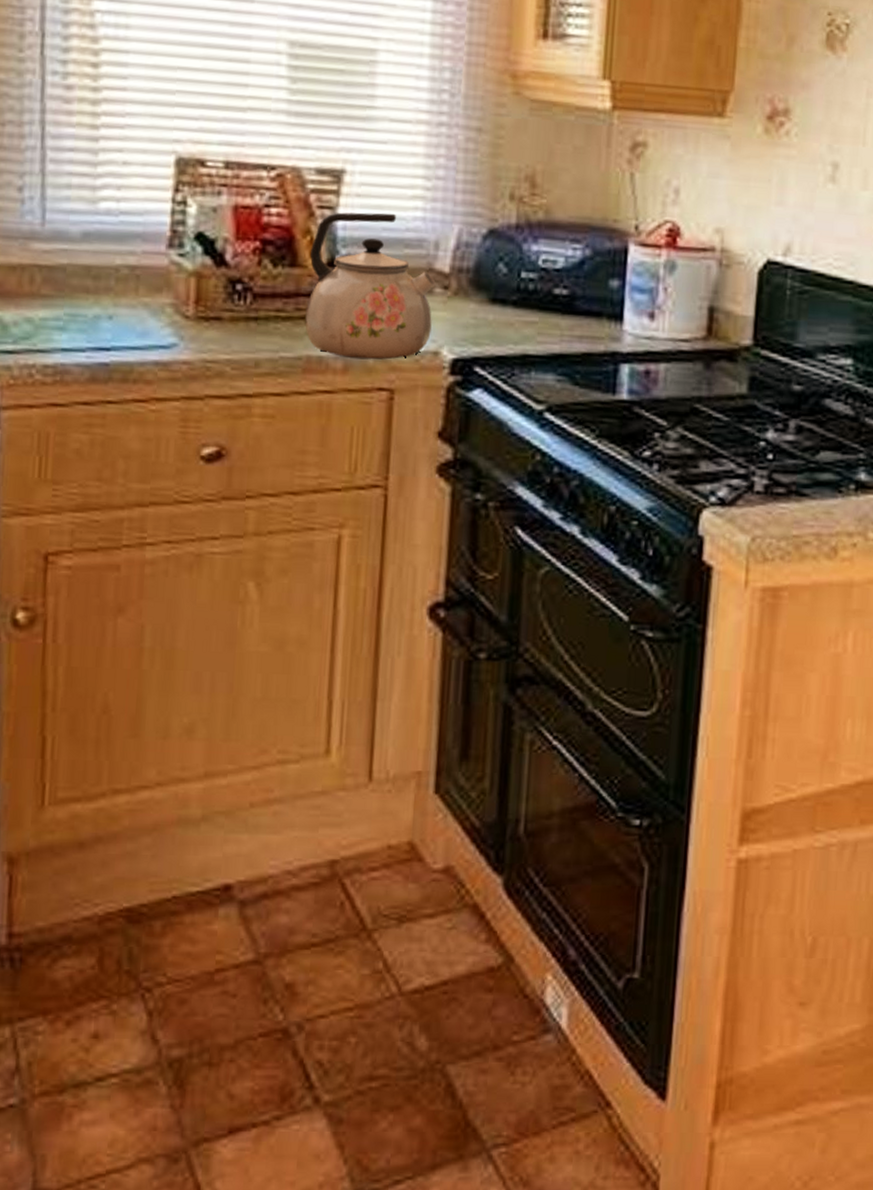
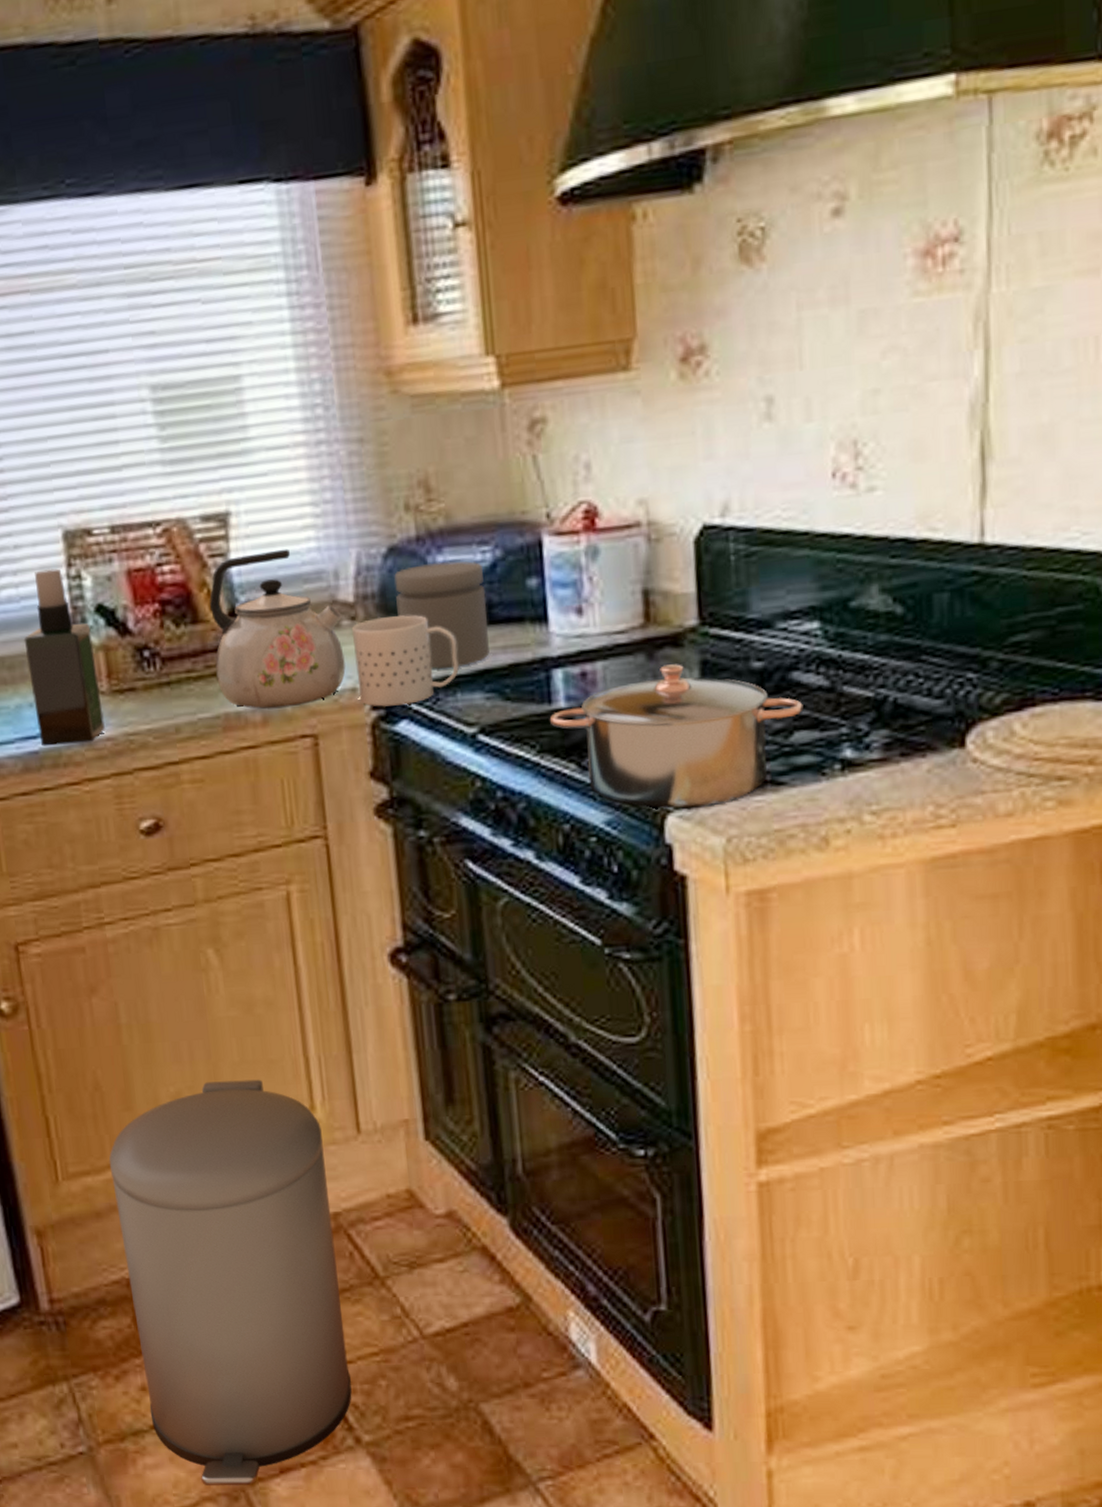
pedal bin: none [98,716,333,1147] -> present [109,1079,352,1486]
spray bottle: none [113,189,187,364] -> present [24,568,106,746]
mug: none [440,291,538,375] -> present [352,615,460,708]
jar: none [488,250,572,348] -> present [394,561,490,670]
cooking pot: none [611,376,832,506] -> present [549,664,805,809]

